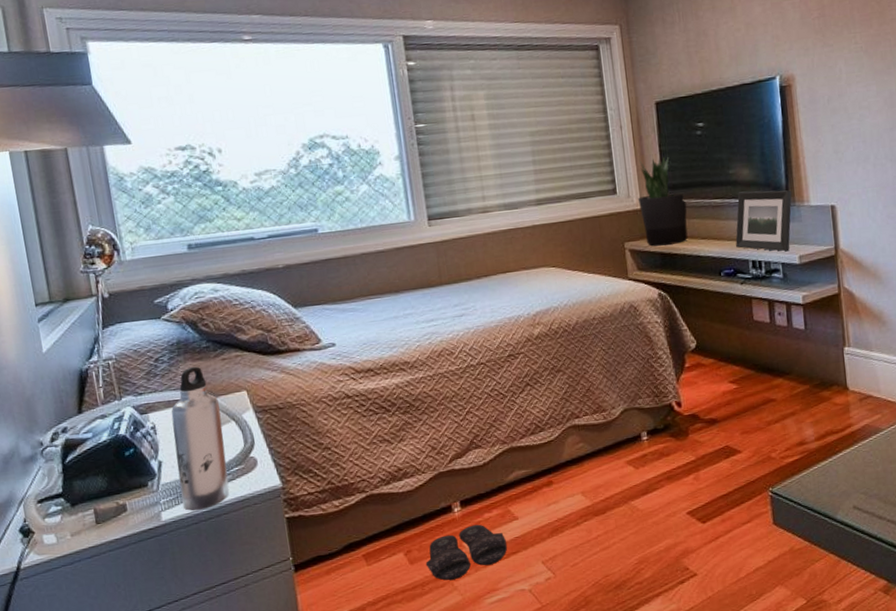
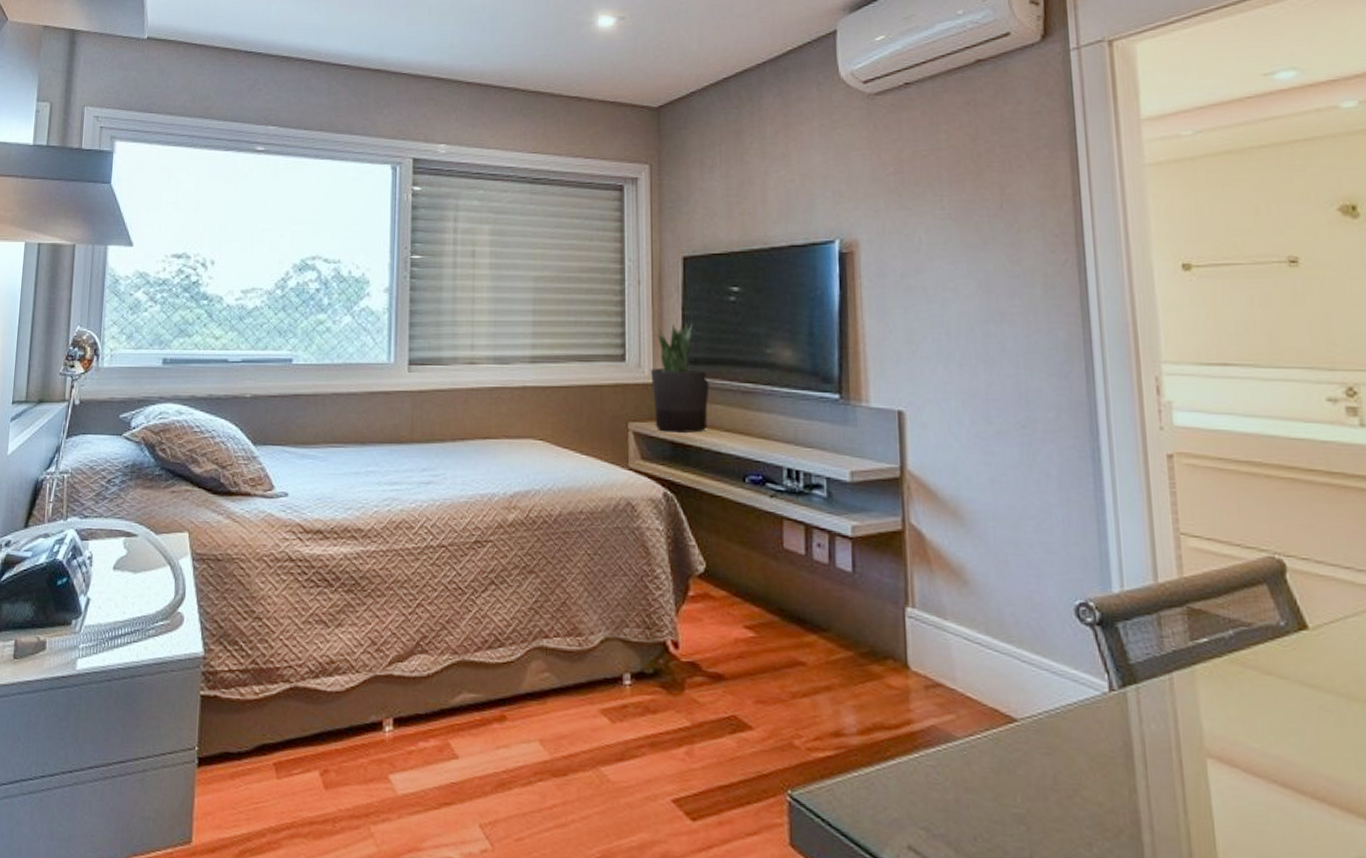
water bottle: present [171,367,230,512] -> none [99,495,160,666]
slippers: present [425,524,507,580] -> none [342,753,440,822]
picture frame: present [735,190,792,252] -> none [768,378,847,463]

